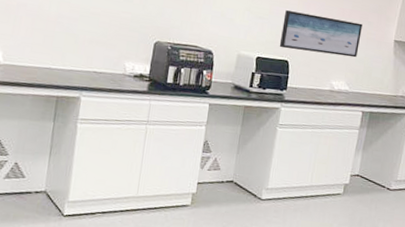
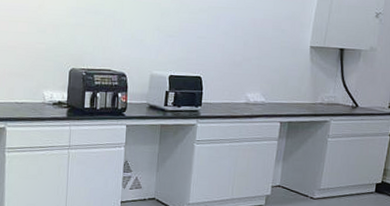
wall art: present [279,10,362,58] -> none [191,26,275,68]

